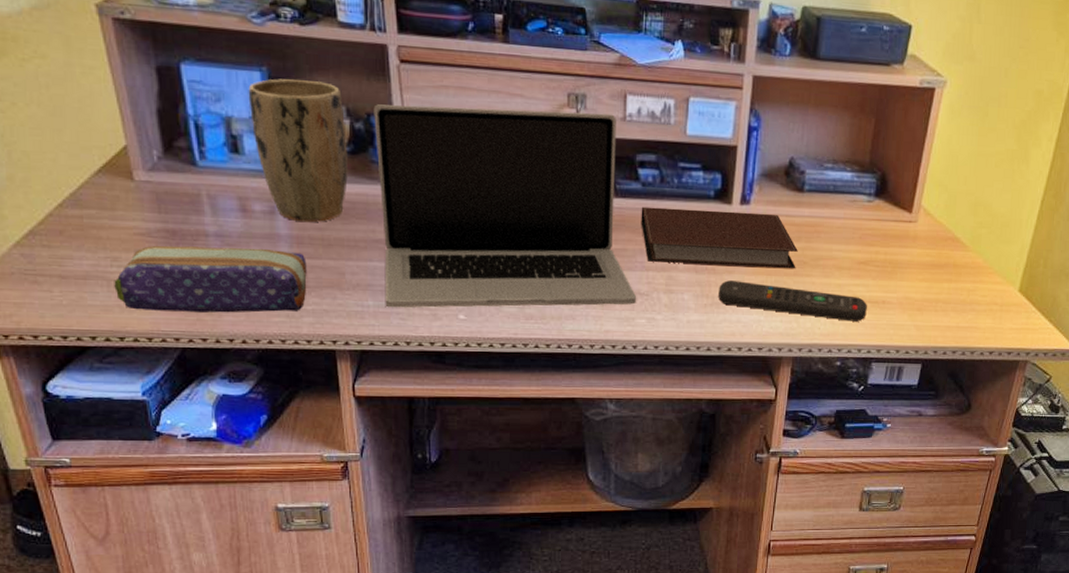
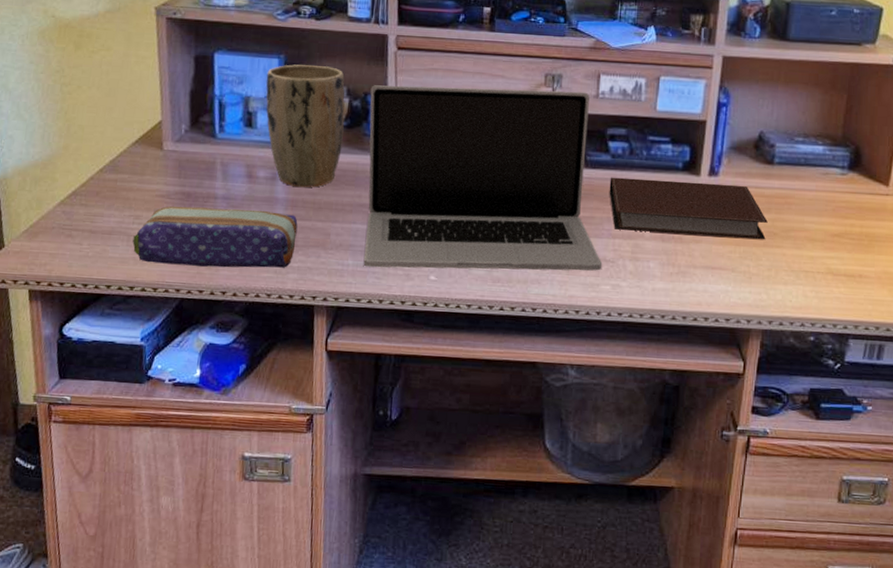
remote control: present [718,280,867,322] -> none [685,249,842,296]

